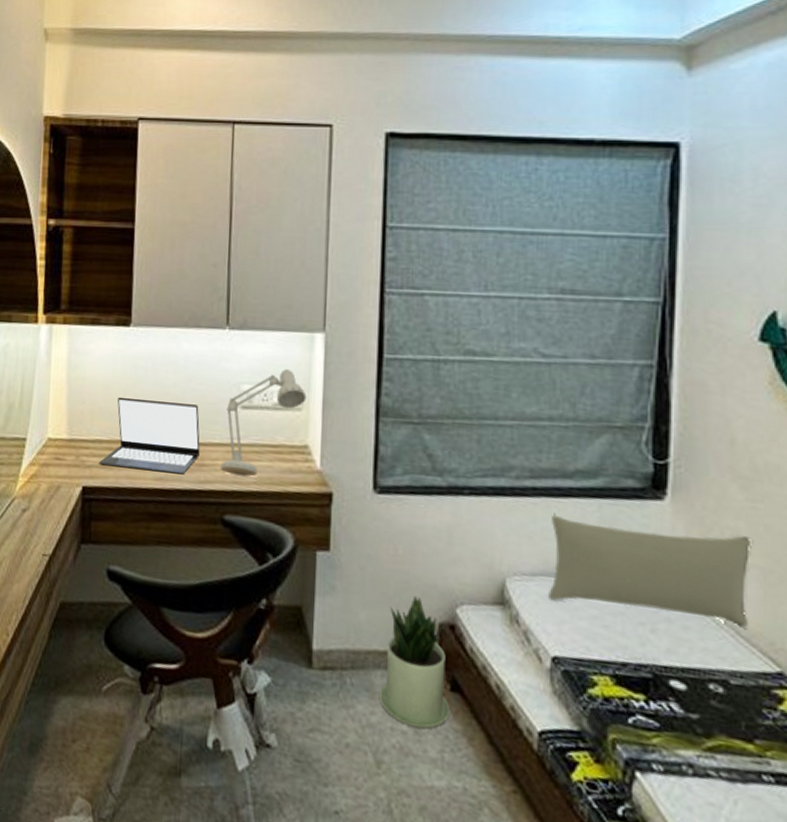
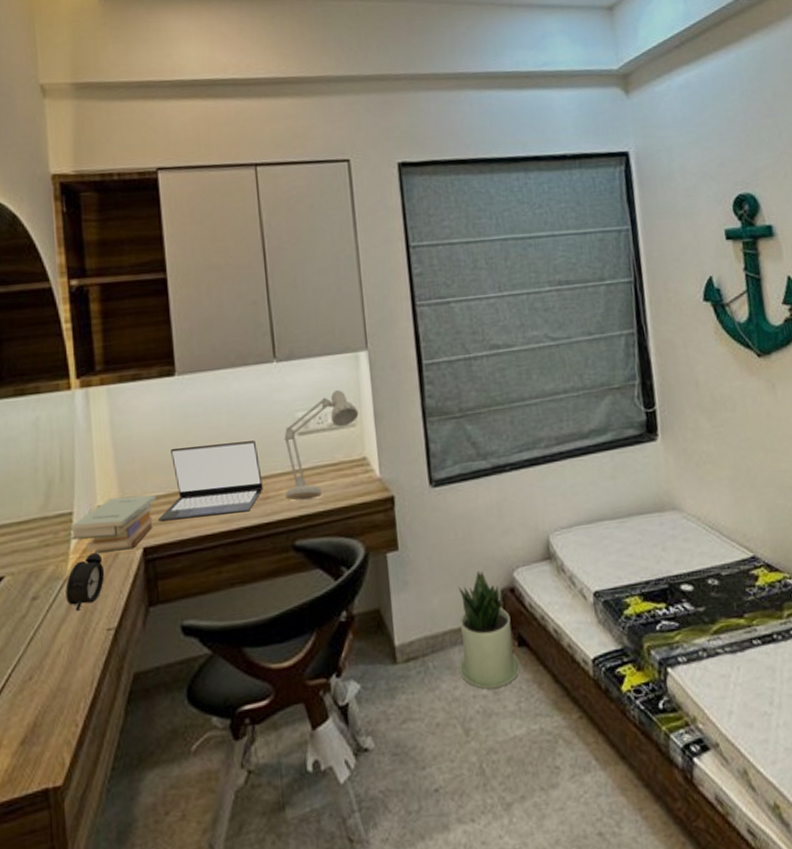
alarm clock: none [12,480,47,530] -> present [65,552,105,611]
books: none [22,433,100,485] -> present [71,494,157,553]
pillow: present [548,515,754,627] -> none [577,456,728,544]

